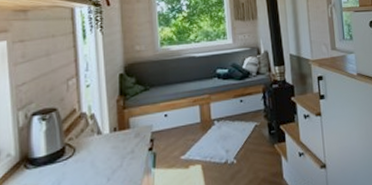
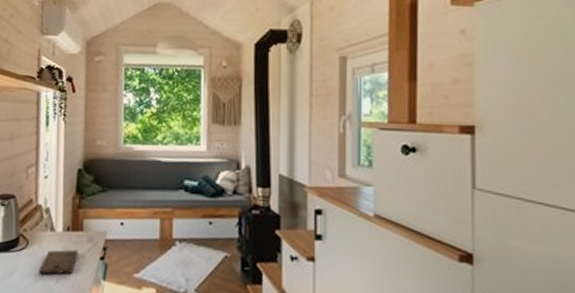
cutting board: none [88,146,127,177] -> present [38,249,78,275]

